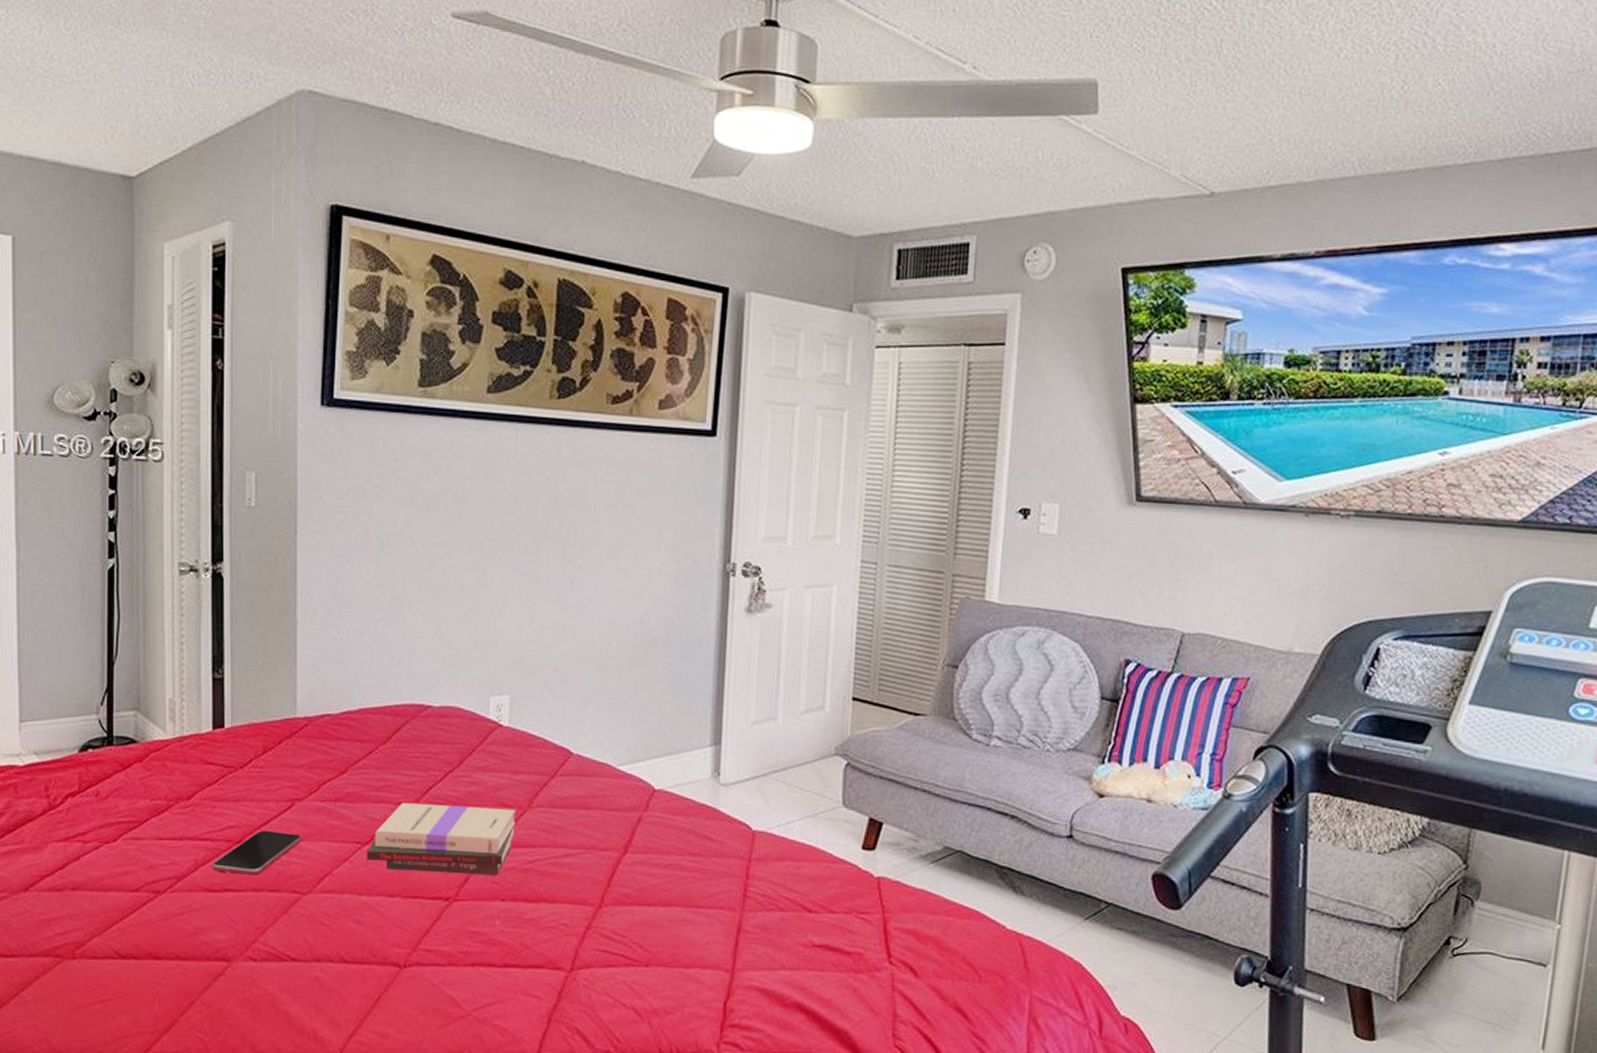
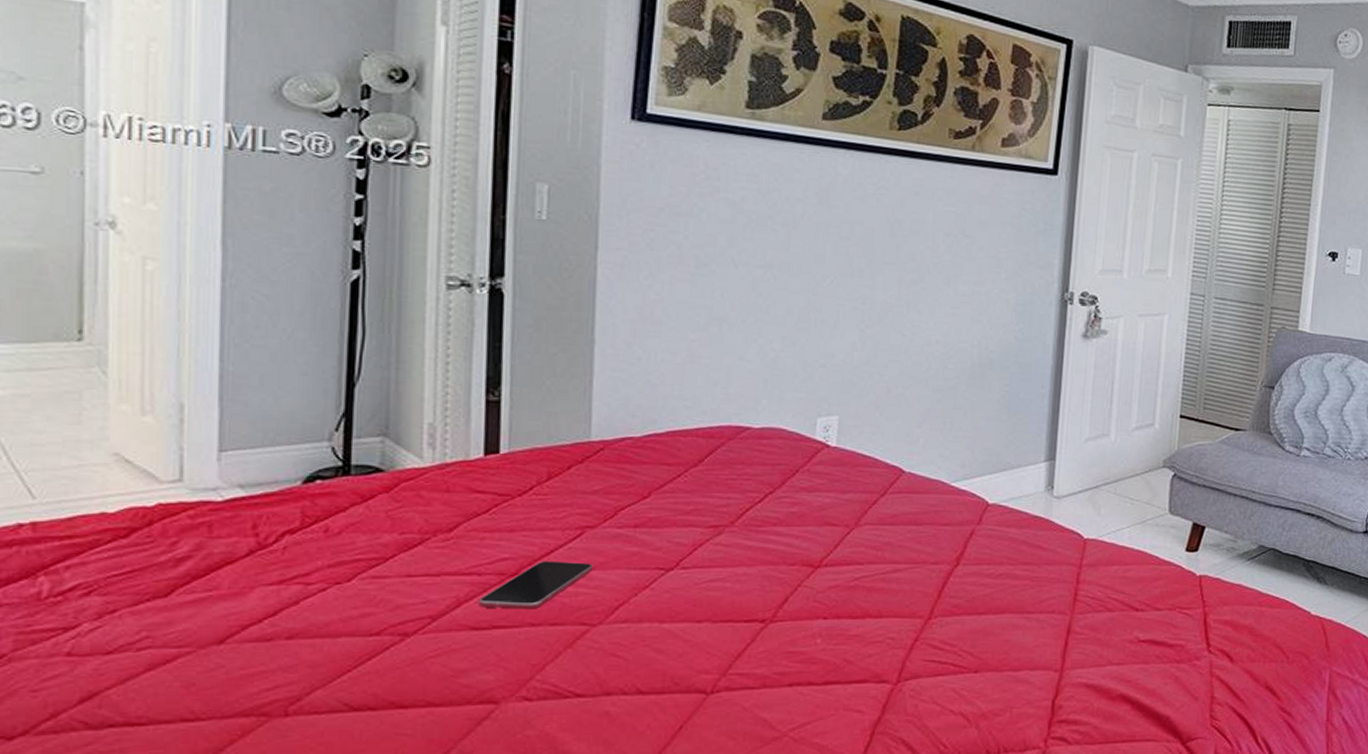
books: present [366,802,517,875] -> none [670,525,843,595]

